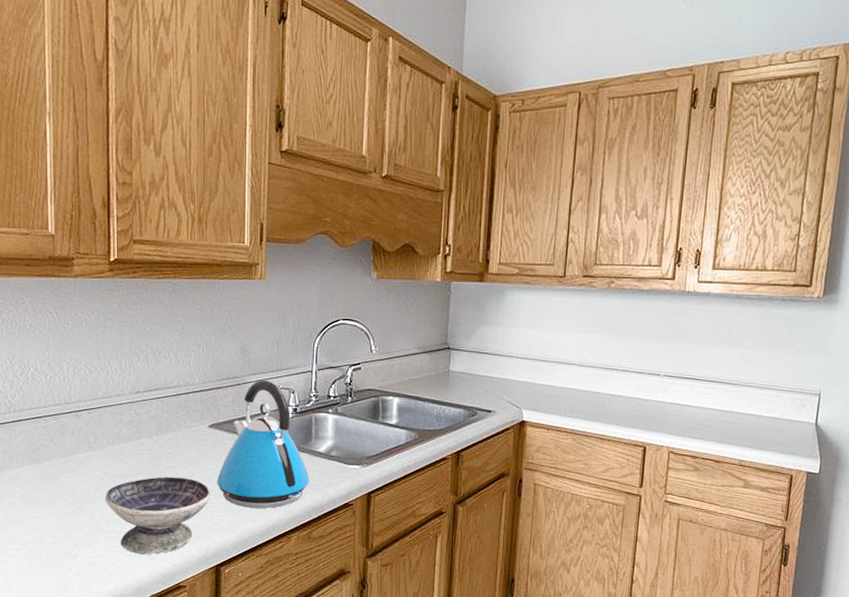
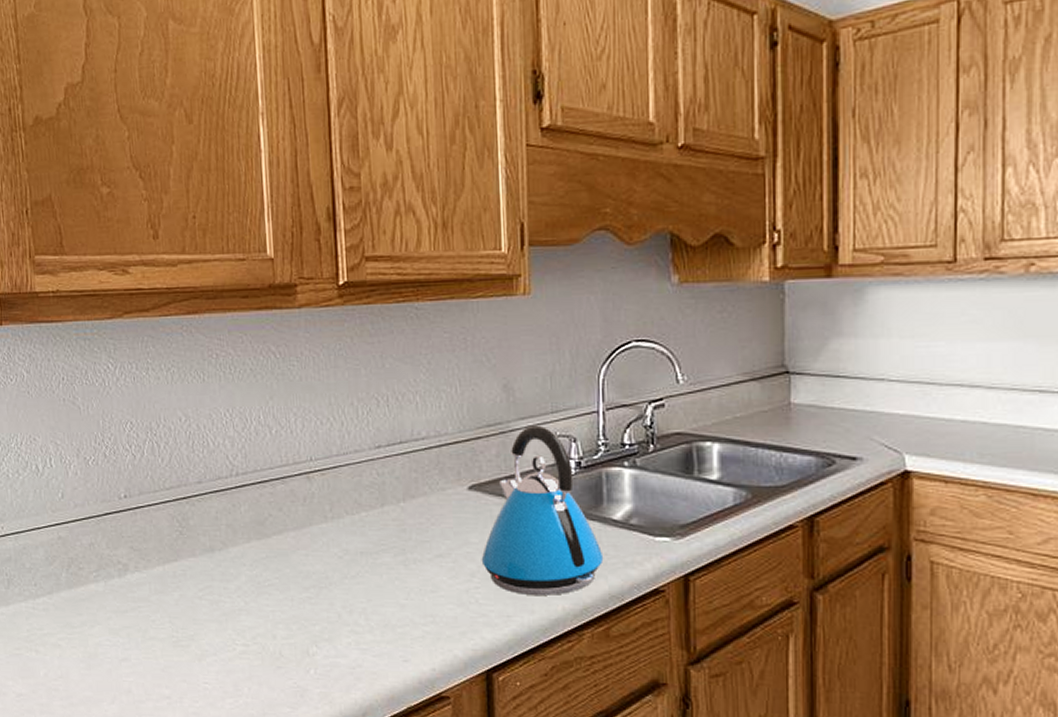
bowl: present [104,476,211,554] -> none [345,554,476,654]

